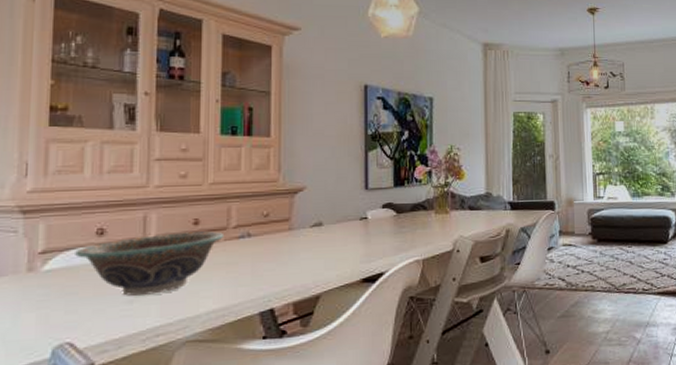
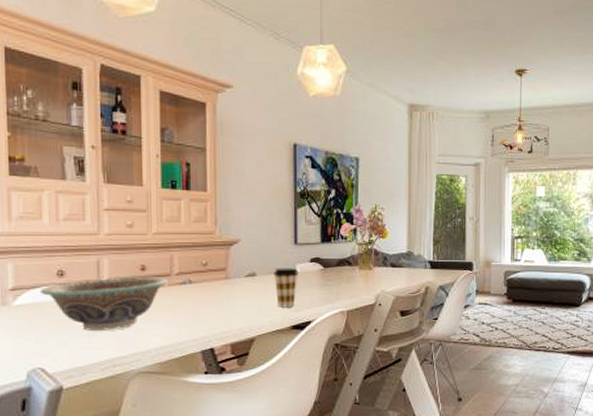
coffee cup: none [342,215,370,259] -> present [273,268,299,308]

